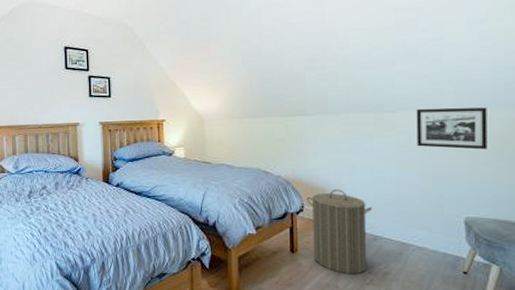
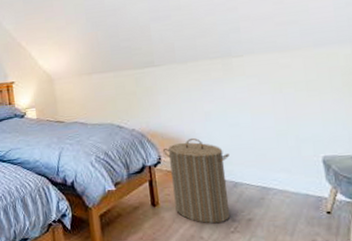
picture frame: present [416,107,487,150] -> none [263,45,338,89]

